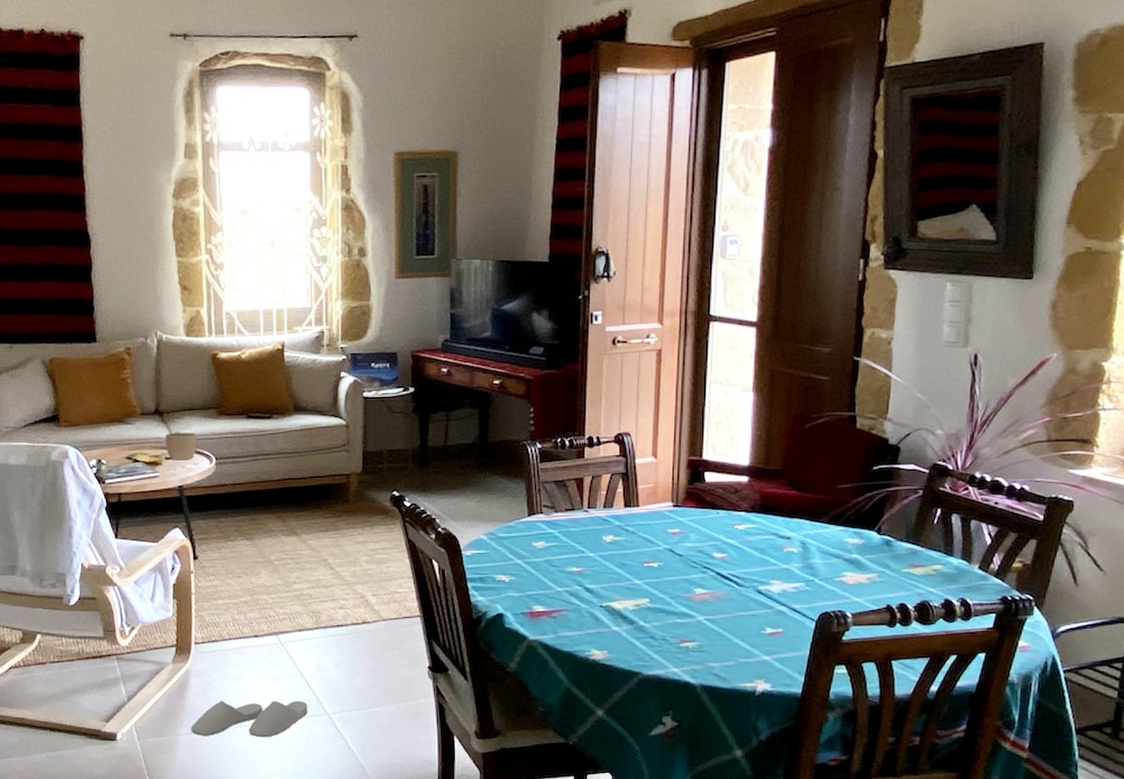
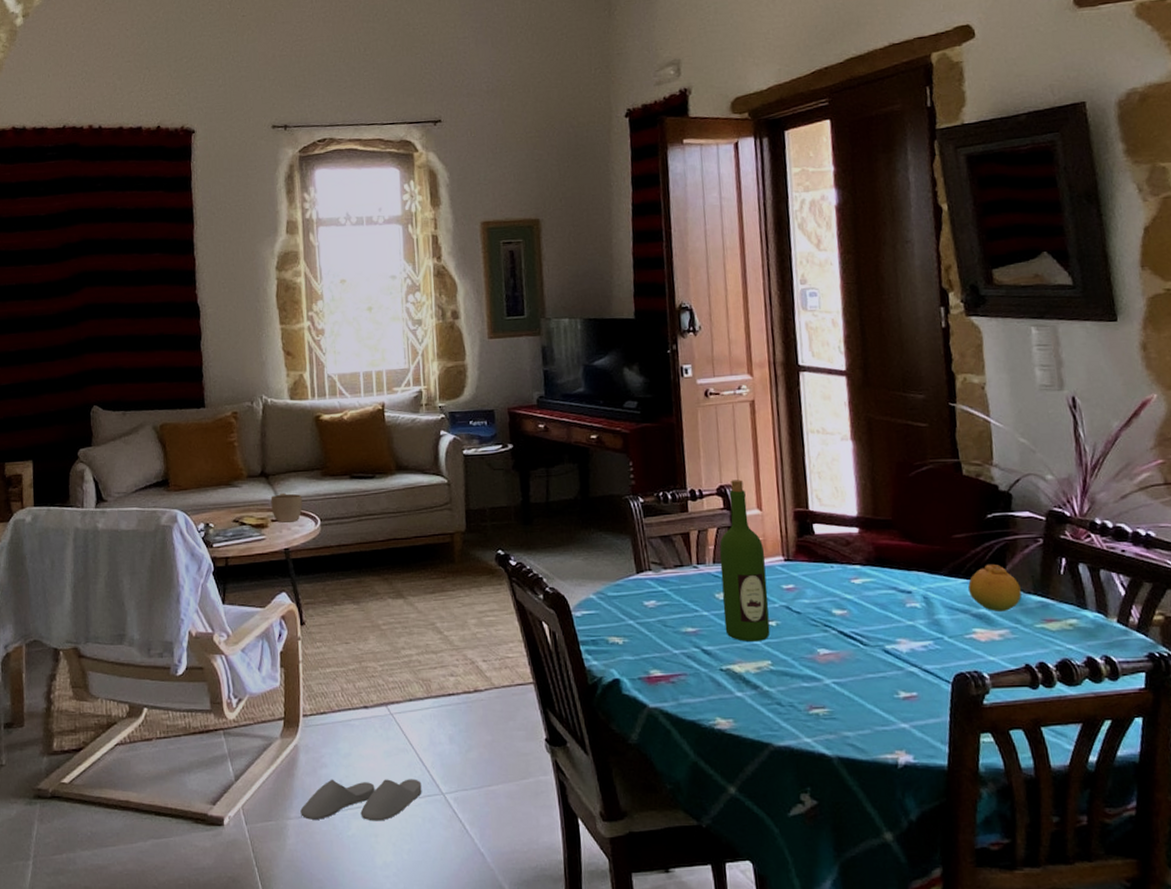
wine bottle: none [609,428,655,581] -> present [719,480,770,642]
fruit: none [845,513,894,557] -> present [968,563,1022,611]

